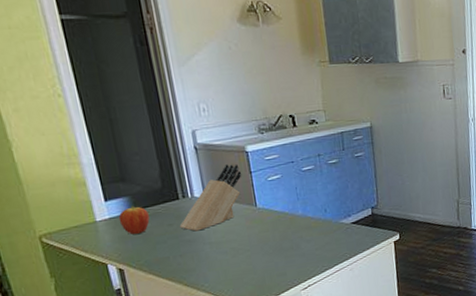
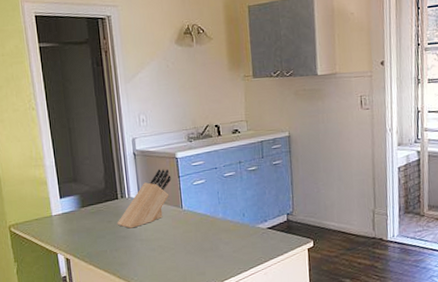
fruit: present [118,205,150,235] -> none [69,203,93,228]

